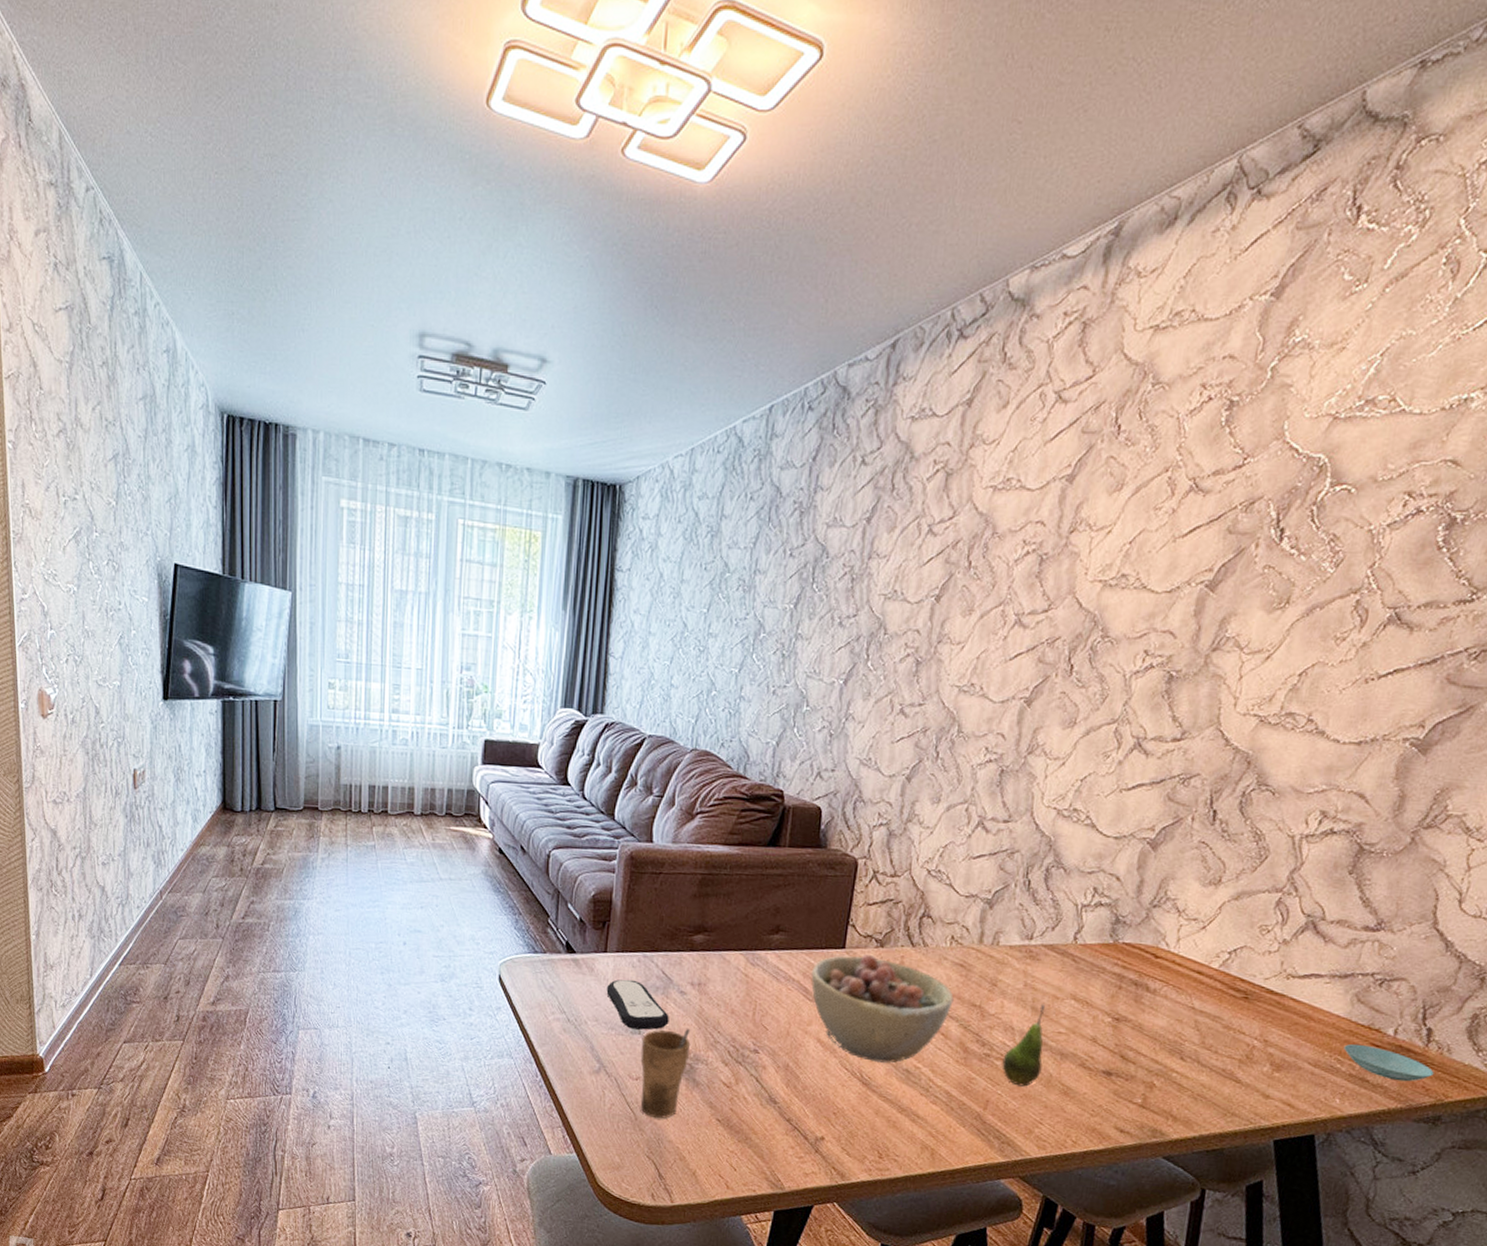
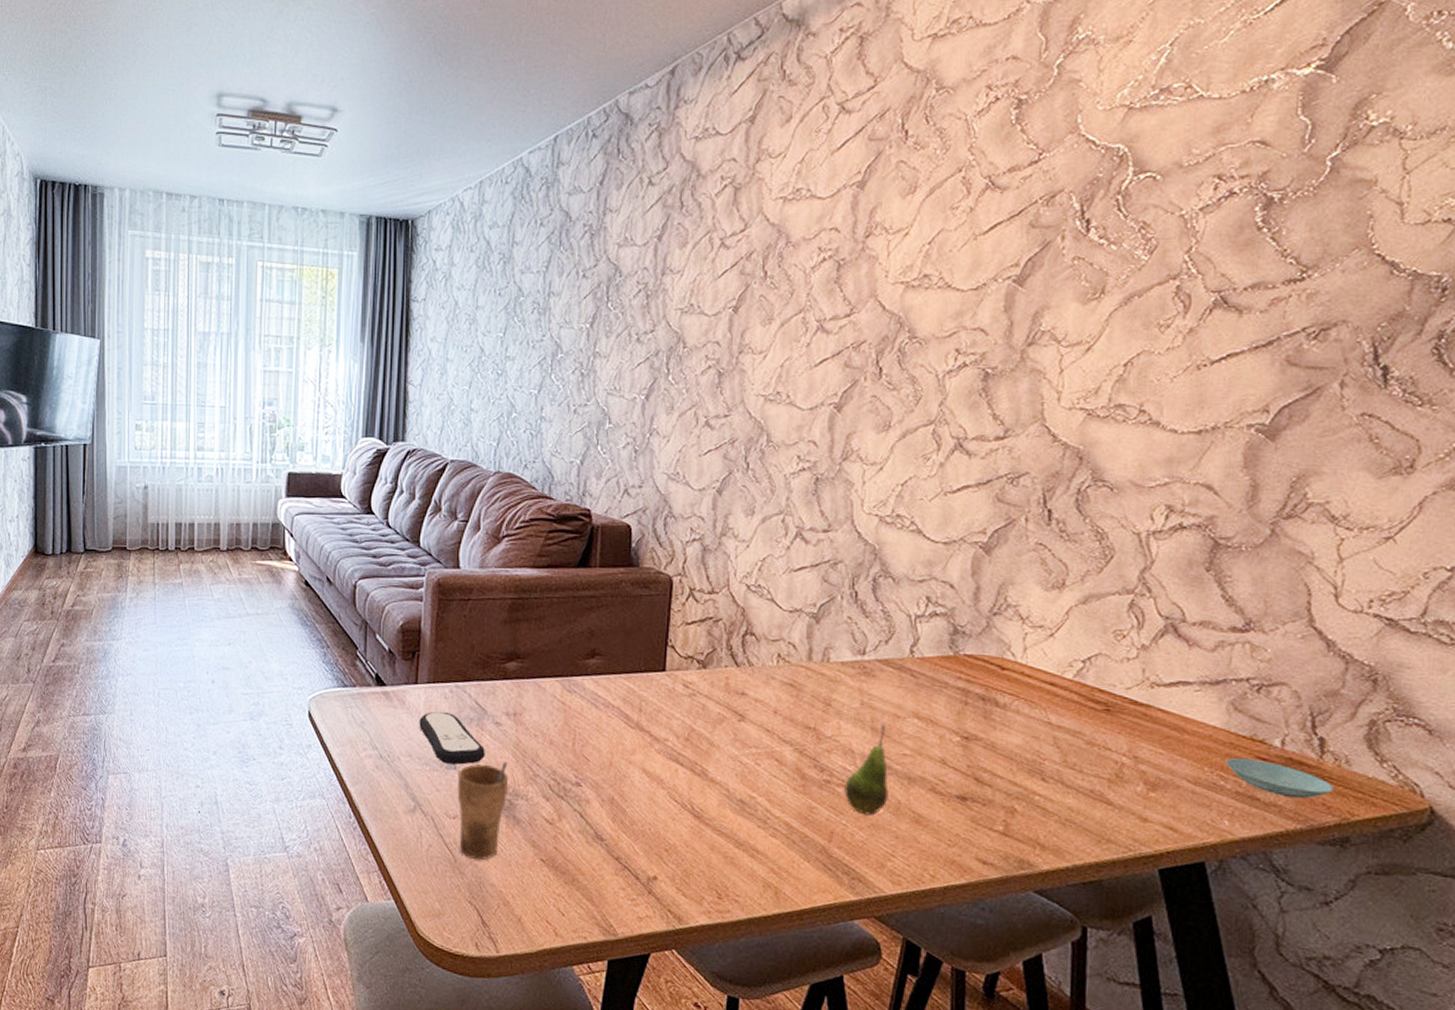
bowl: present [811,955,954,1063] -> none [631,677,785,793]

